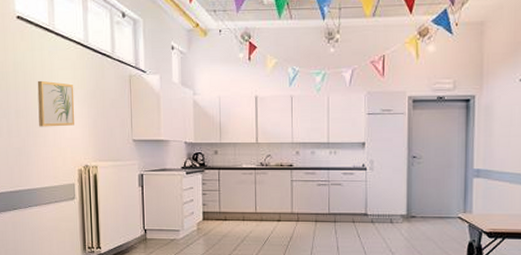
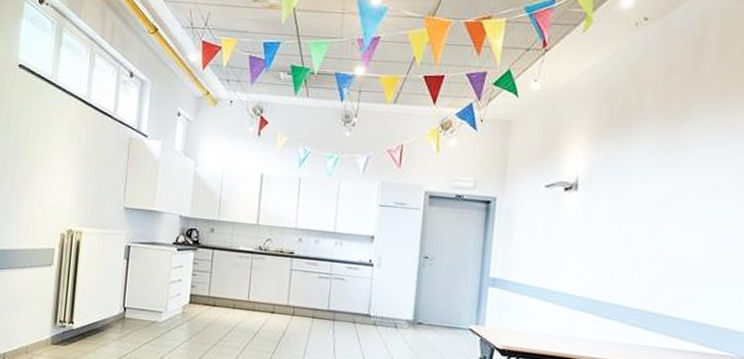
wall art: present [37,80,75,127] -> none [25,133,69,186]

